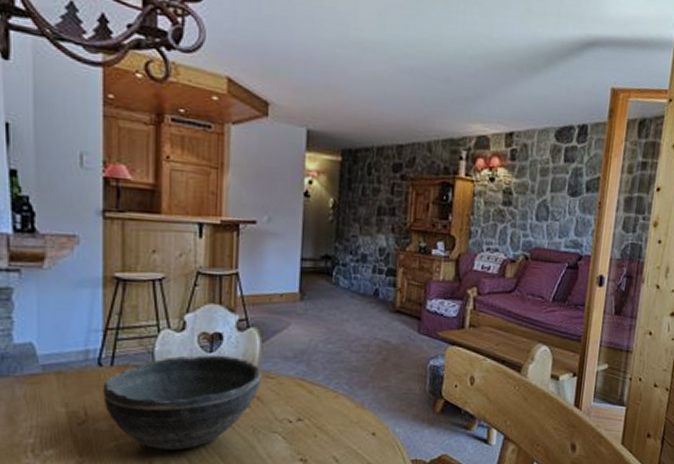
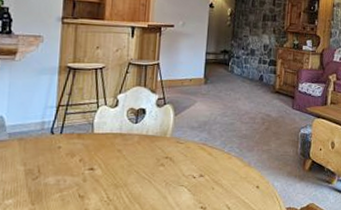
bowl: present [103,354,261,450] -> none [53,125,174,200]

